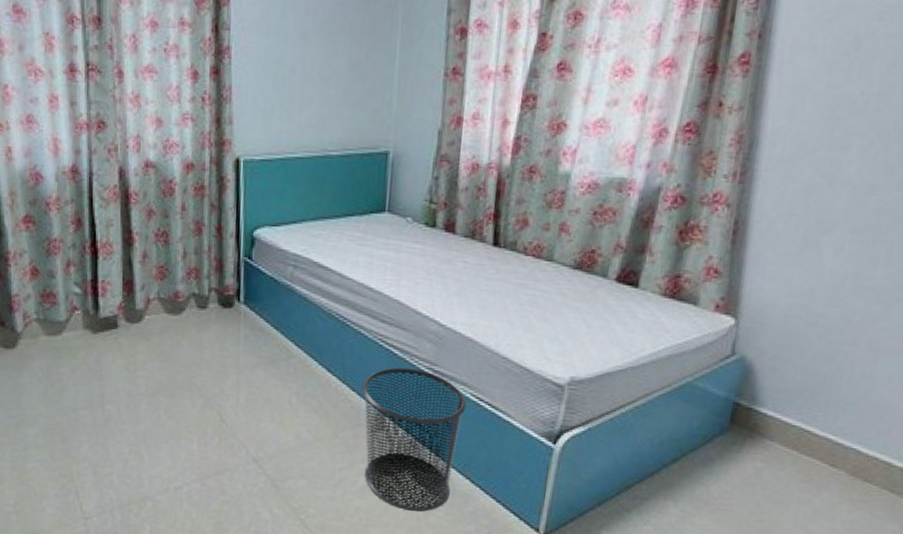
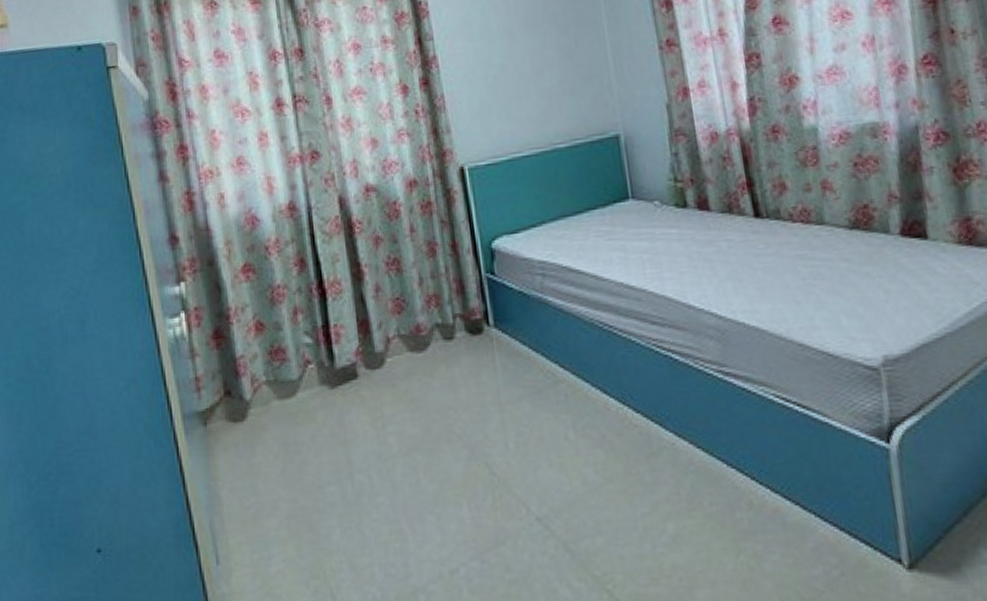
waste bin: present [362,367,467,512] -> none [646,374,781,560]

